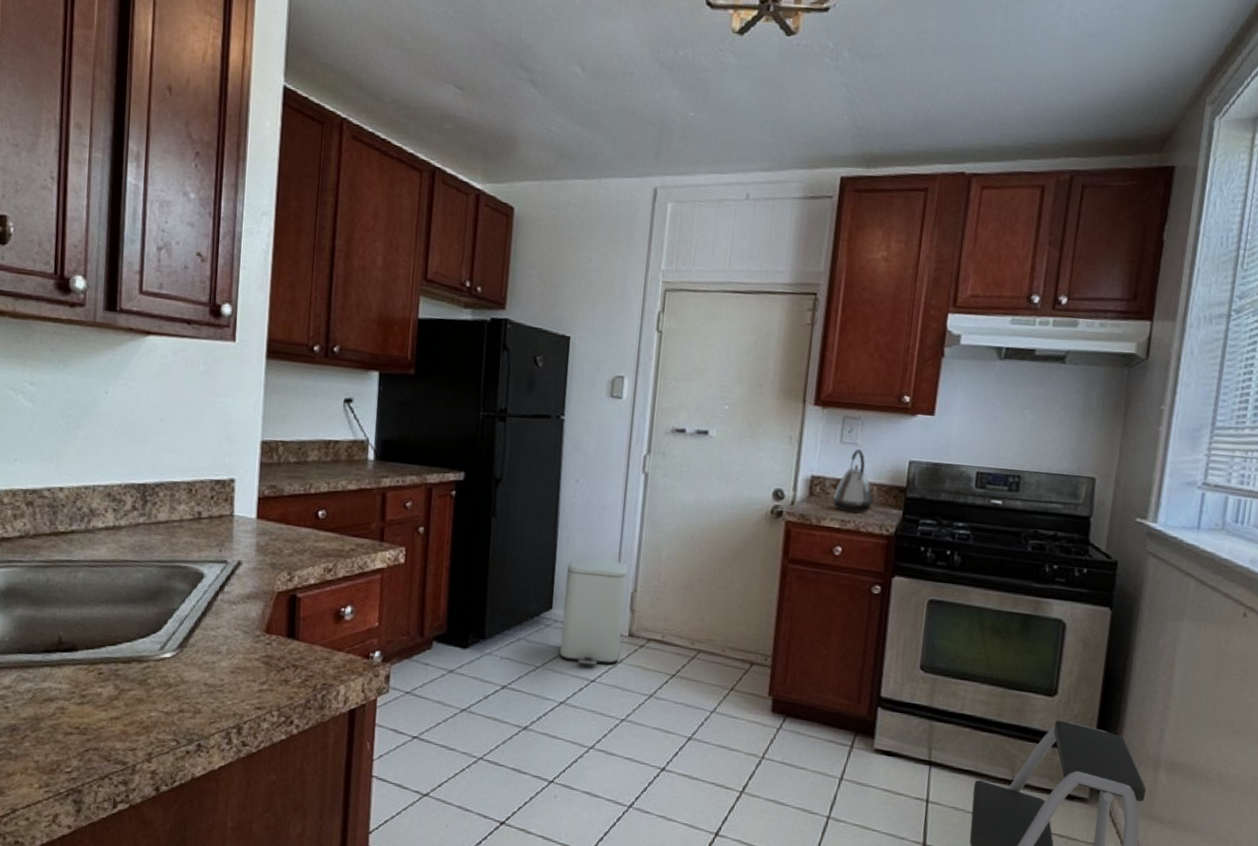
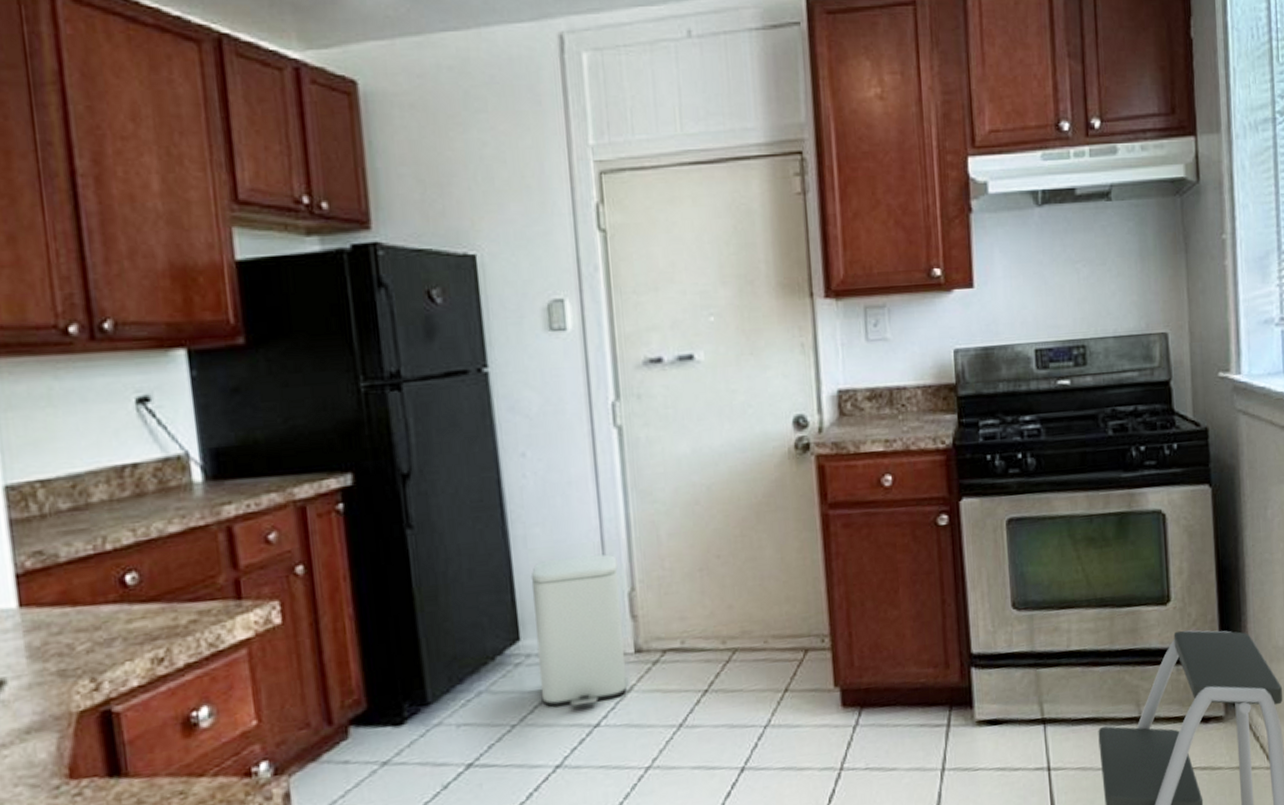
kettle: present [832,449,873,513] -> none [868,346,920,428]

